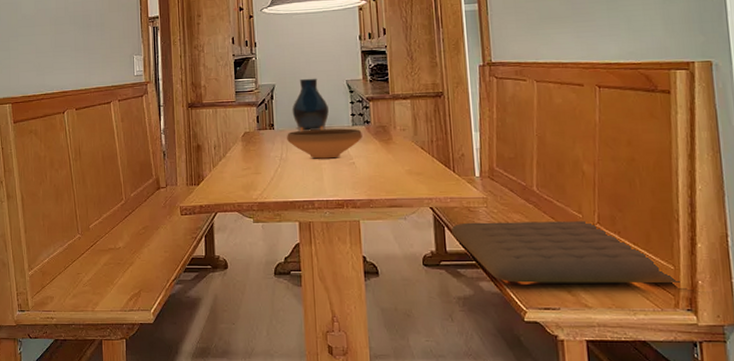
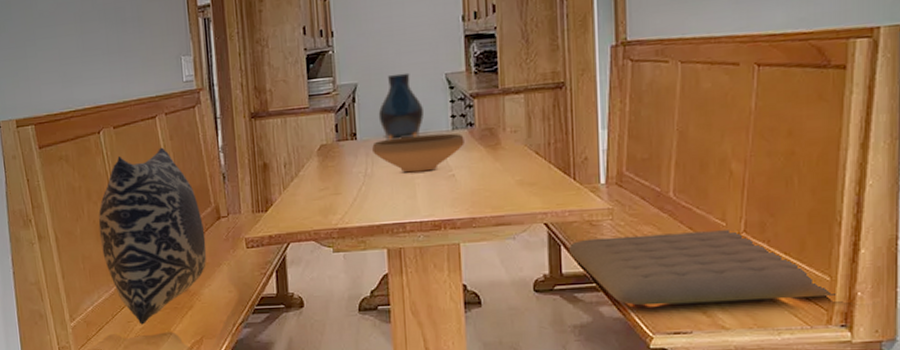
cushion: none [58,127,147,277] -> present [98,147,207,325]

